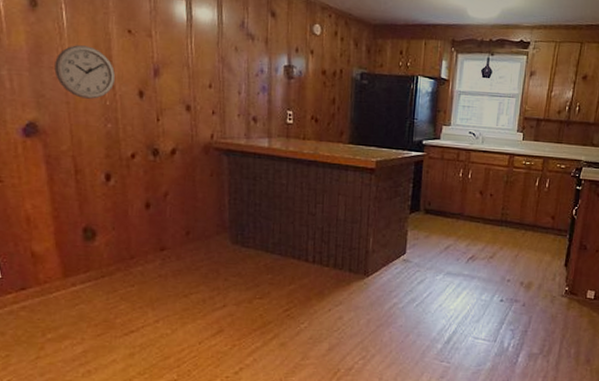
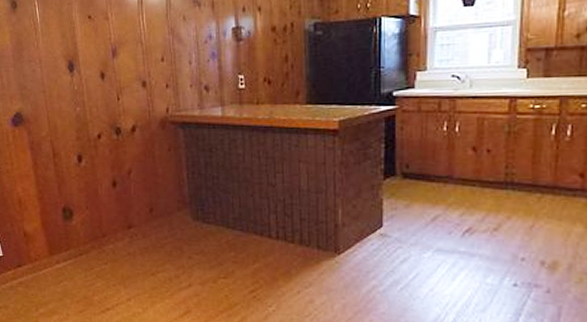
wall clock: present [54,45,116,99] -> none [33,36,81,86]

